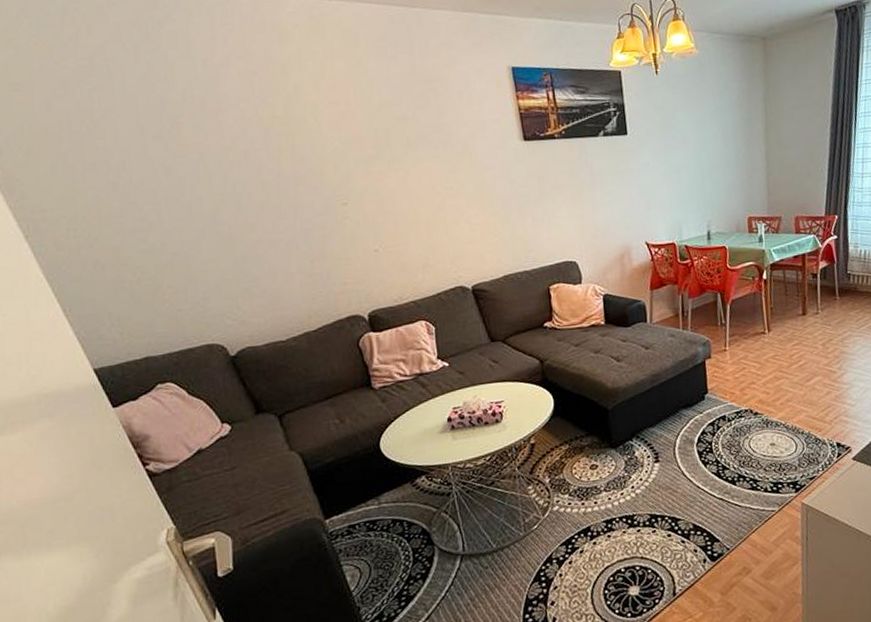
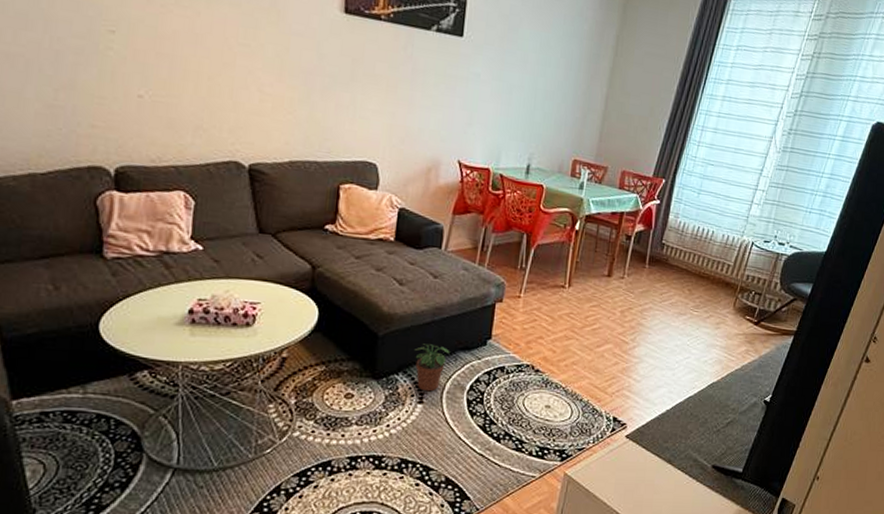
potted plant: none [642,408,674,451] -> present [414,343,450,392]

